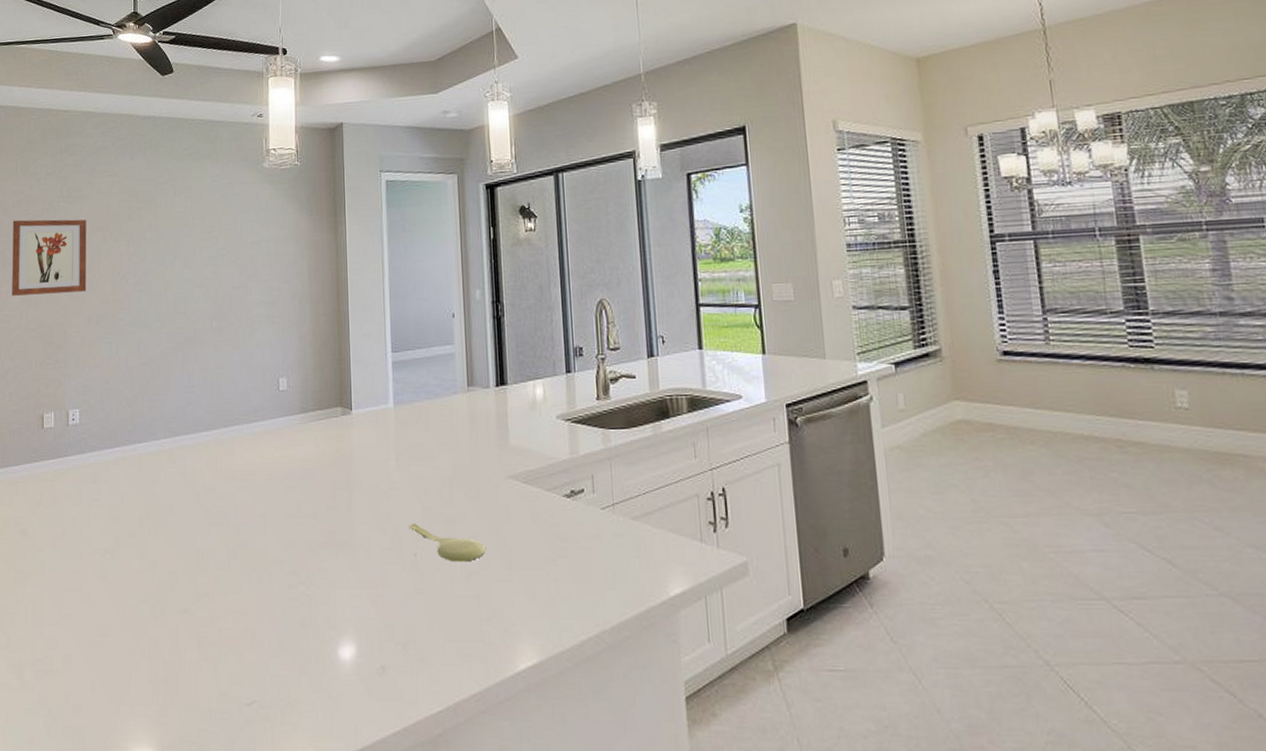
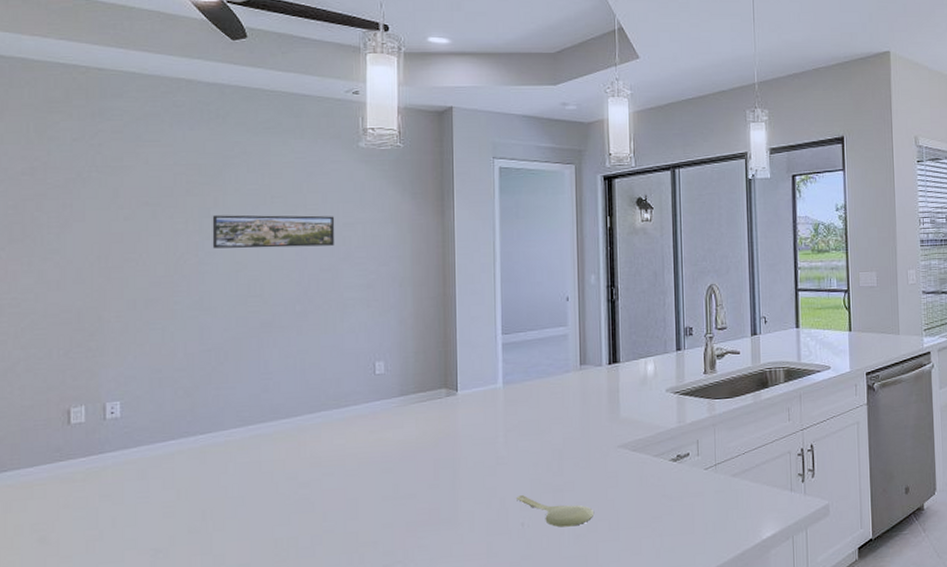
wall art: present [12,219,87,296] -> none [22,190,130,277]
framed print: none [147,235,244,268] -> present [212,215,335,249]

